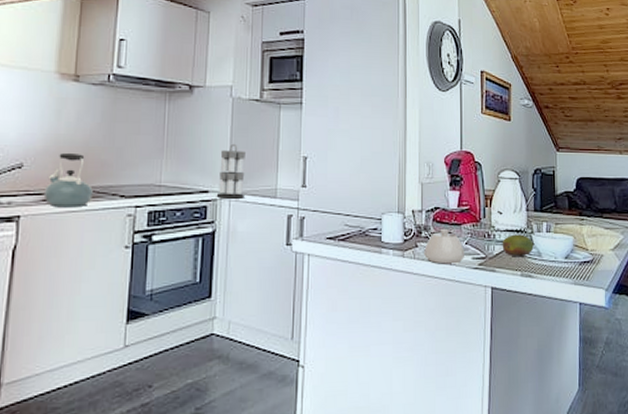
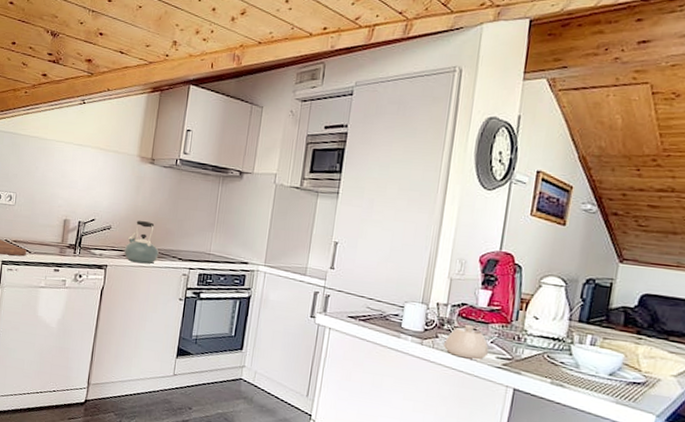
spice rack: present [216,143,245,199] -> none [254,224,283,273]
fruit: present [502,234,534,257] -> none [532,341,572,366]

